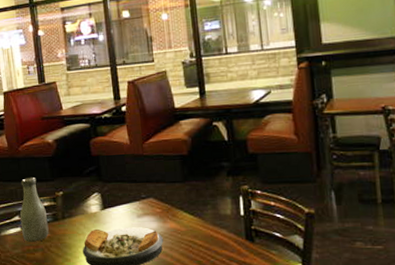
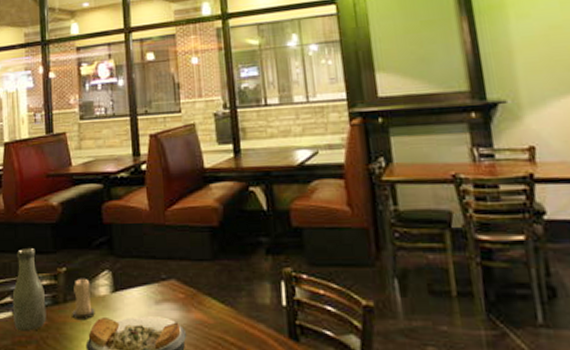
candle: none [70,199,89,231] -> present [72,278,95,319]

